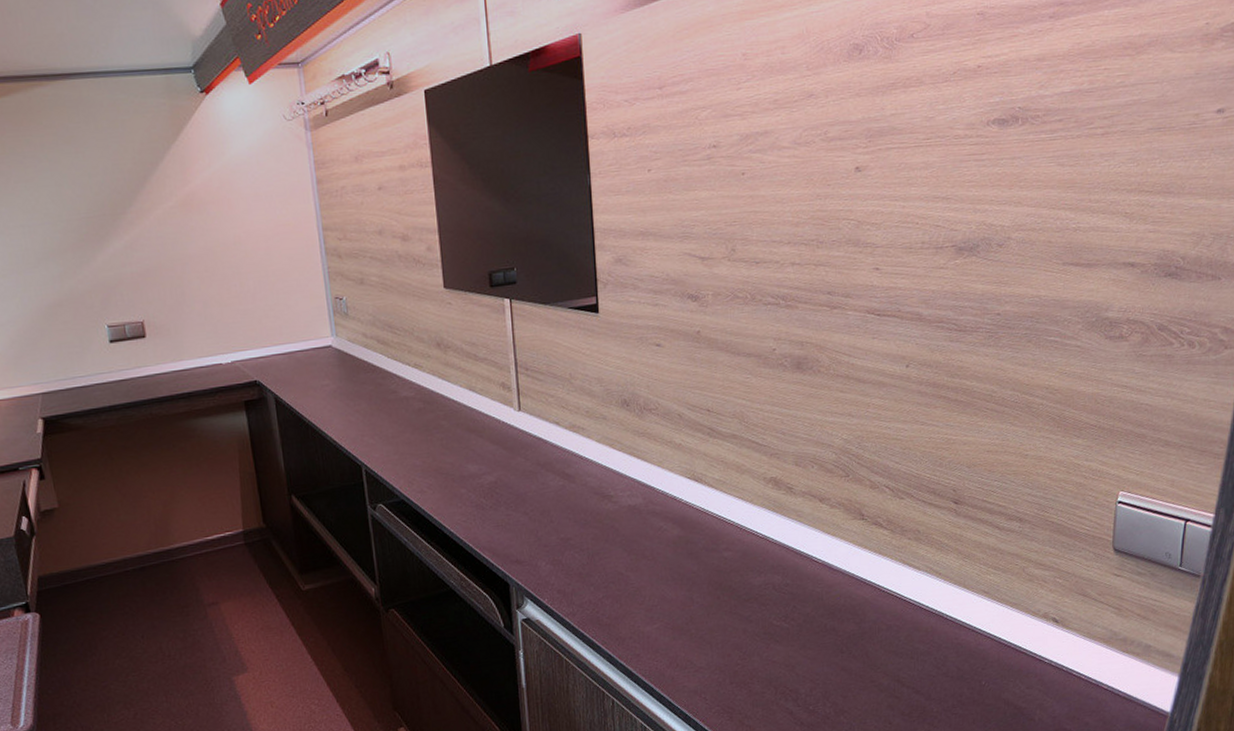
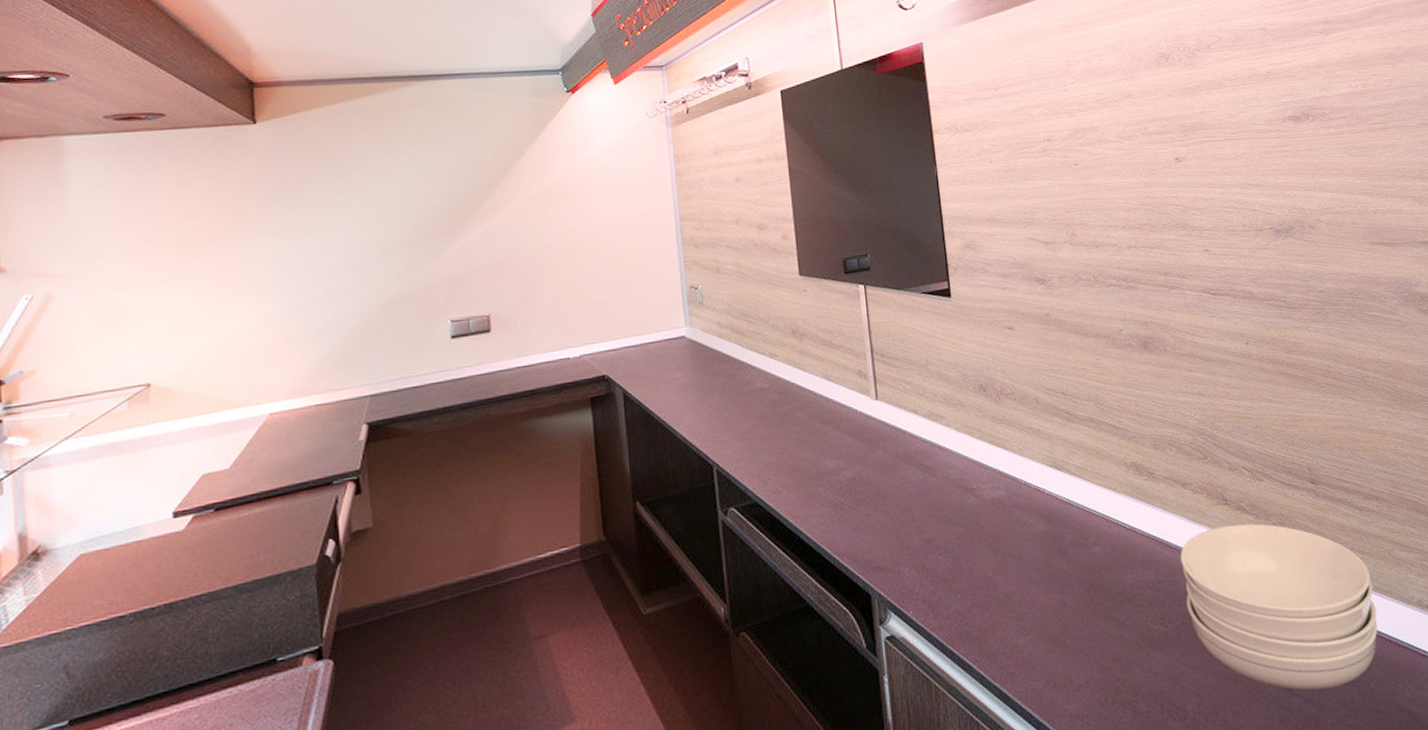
bowl: none [810,537,1000,684] -> present [1180,523,1378,691]

